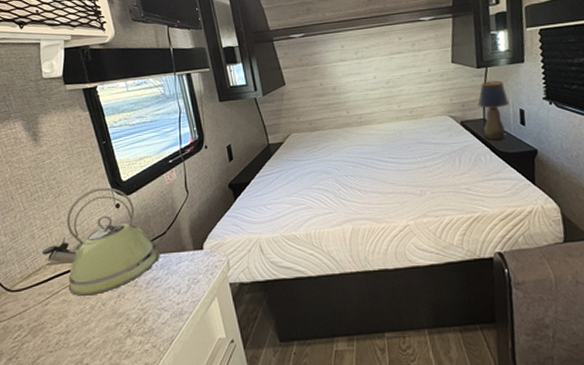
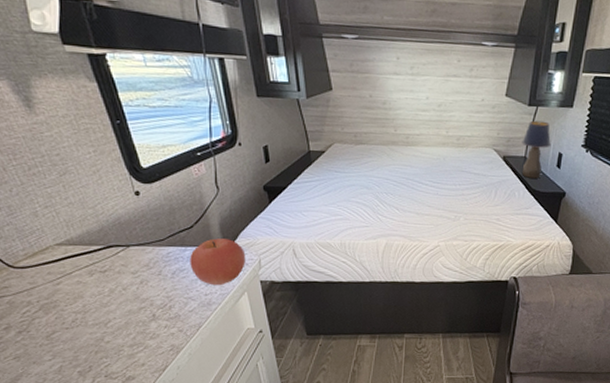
kettle: present [42,187,160,296] -> none [49,171,187,280]
fruit: none [163,241,215,293] -> present [190,238,246,286]

